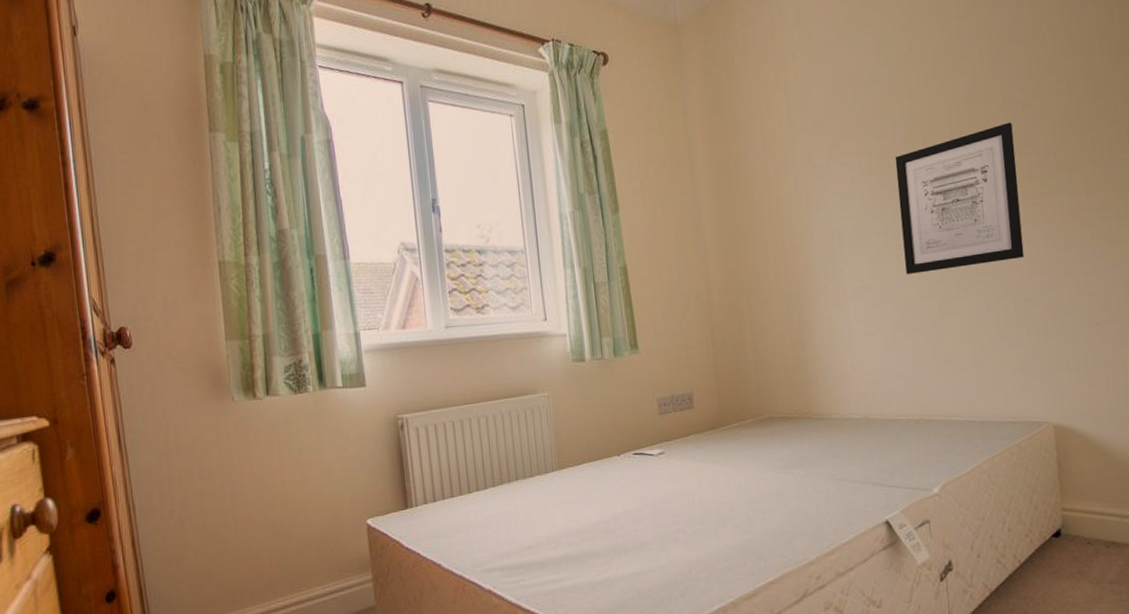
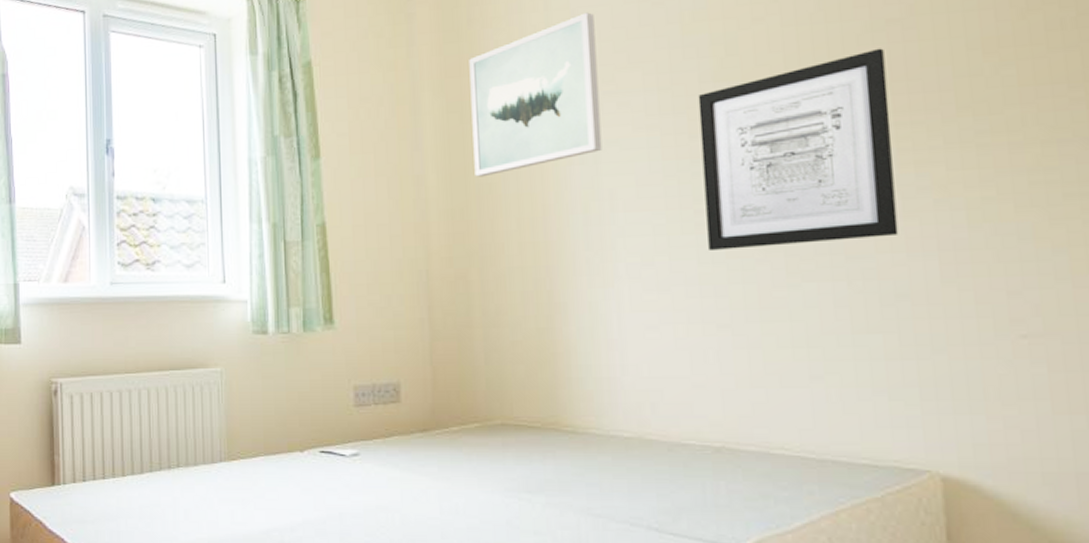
wall art: none [731,91,831,224] -> present [469,12,602,177]

